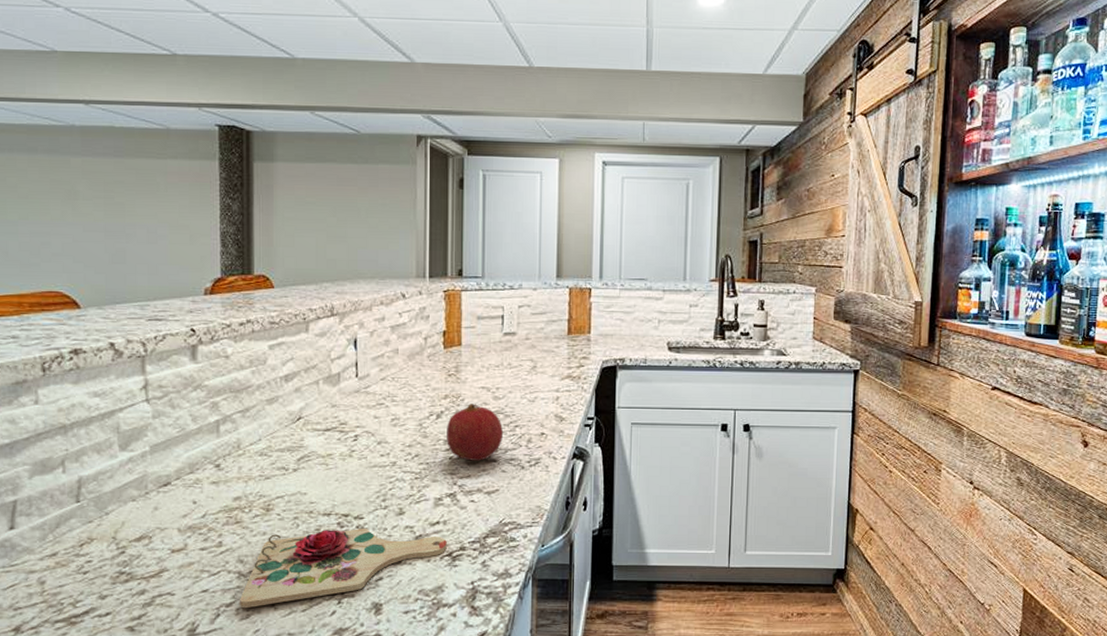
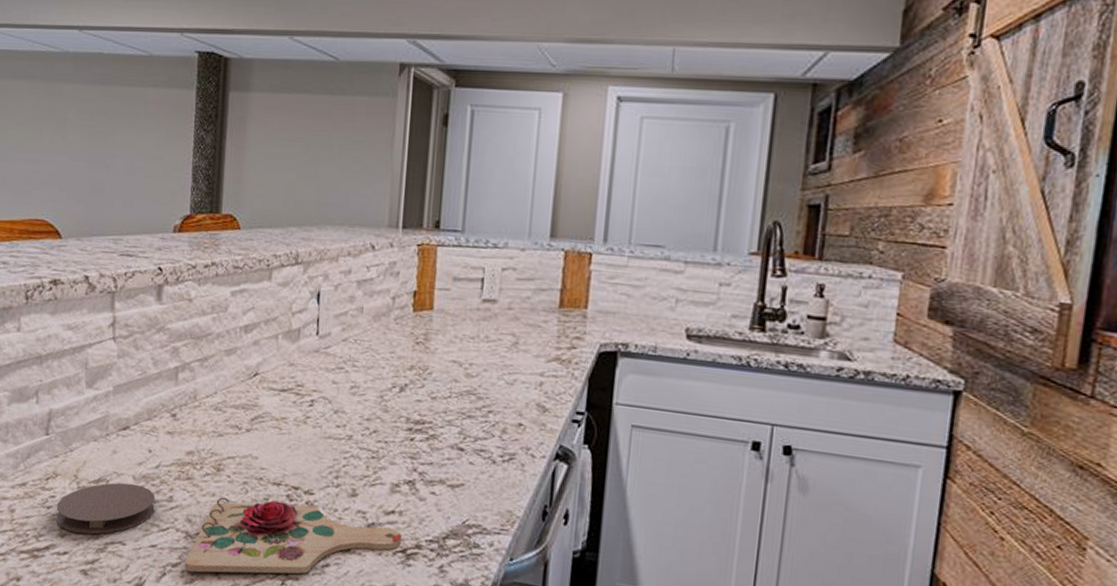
coaster: none [94,536,204,592] -> present [55,482,155,534]
fruit: present [447,404,503,461] -> none [409,379,474,448]

